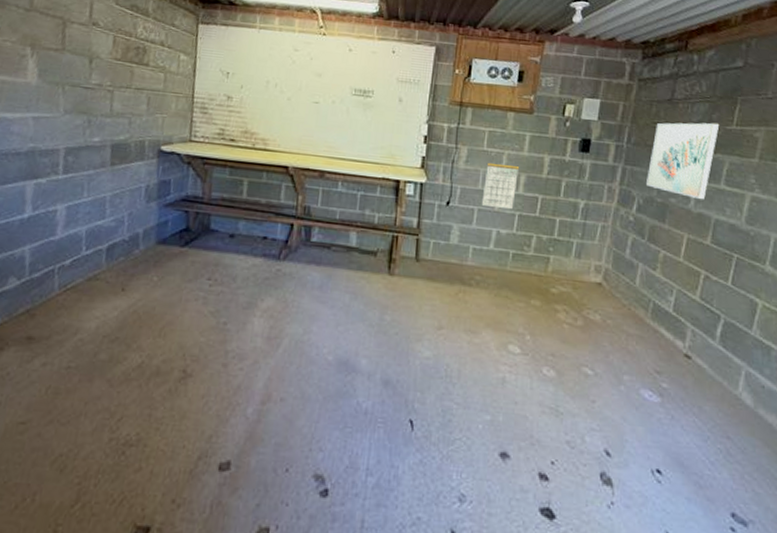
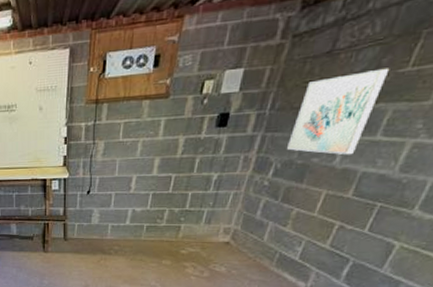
calendar: present [481,162,520,210] -> none [118,150,154,191]

